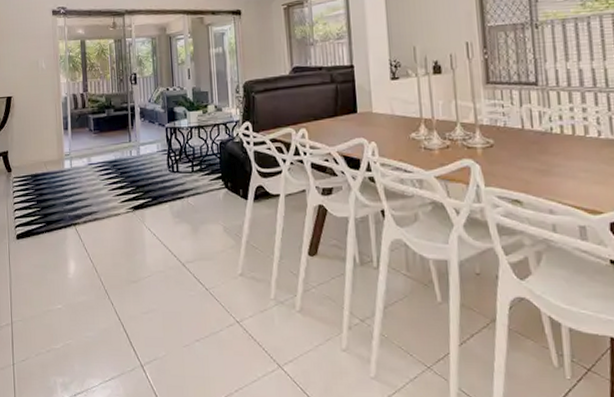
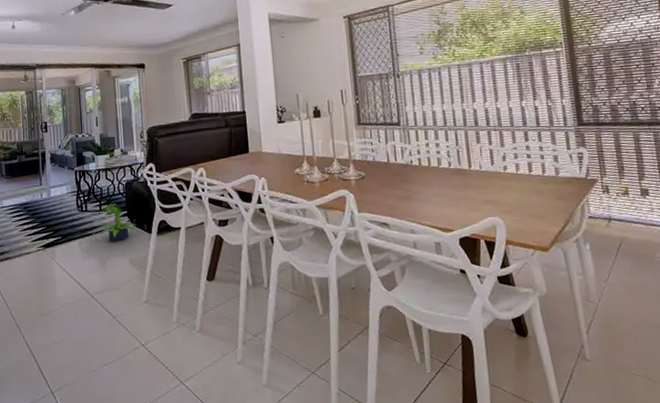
potted plant: none [191,165,231,207] -> present [99,203,136,242]

